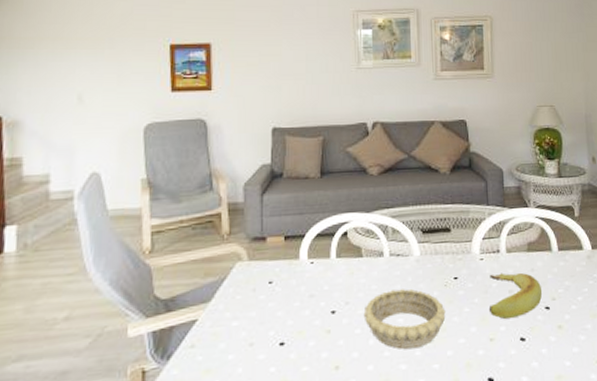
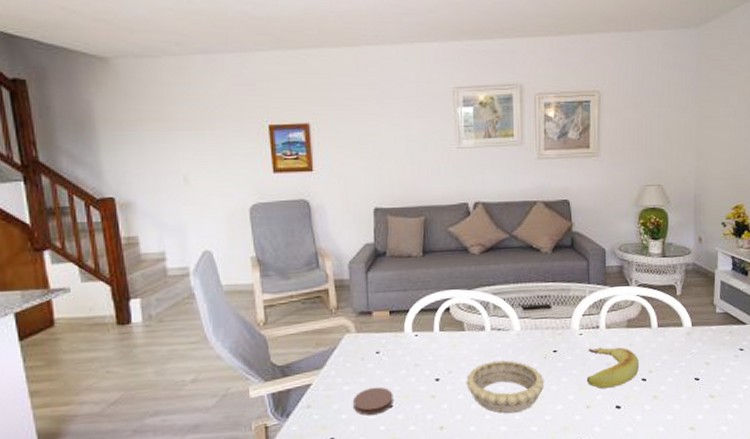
coaster: none [242,321,286,355] -> present [353,387,394,415]

